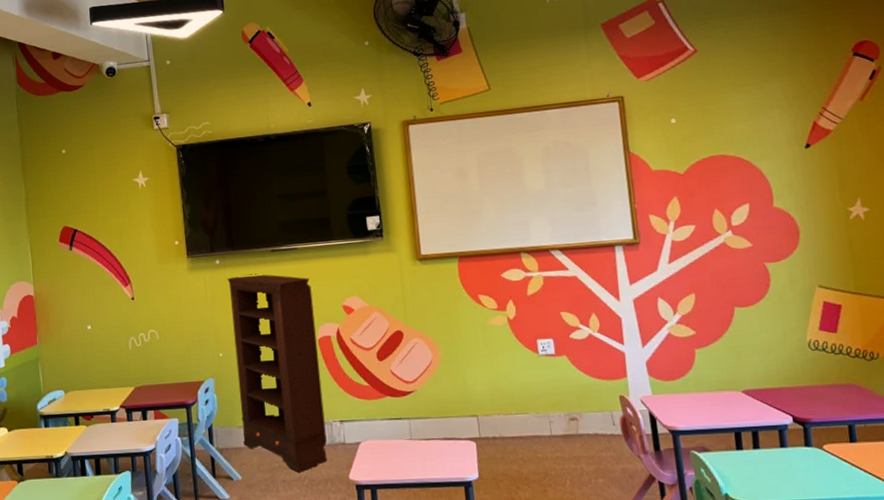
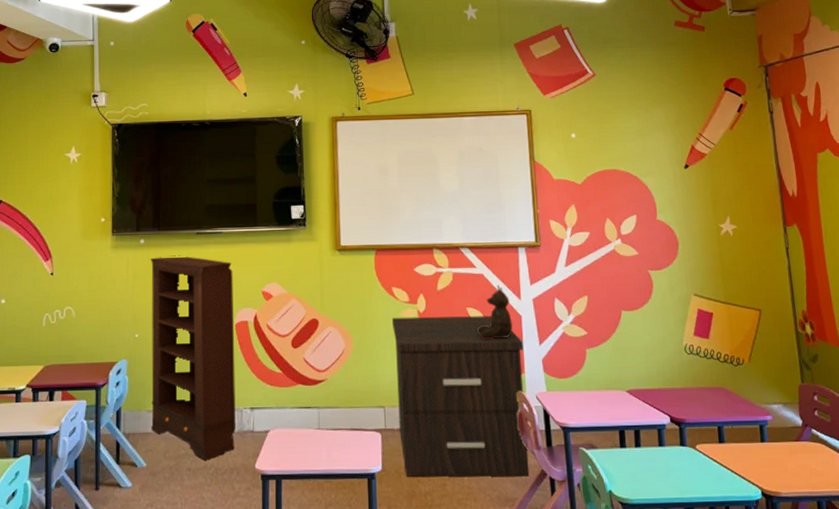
nightstand: none [481,319,637,484] -> present [392,316,530,477]
teddy bear: none [572,287,612,344] -> present [476,285,513,339]

